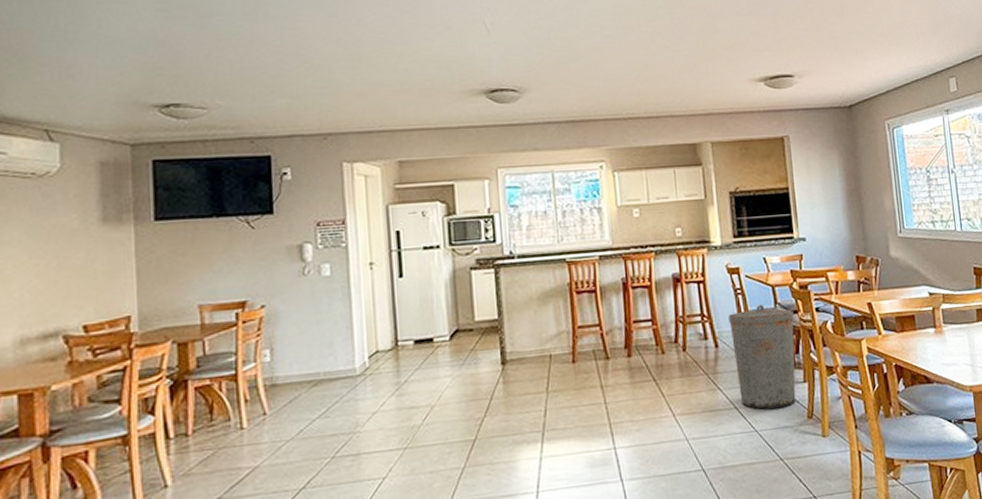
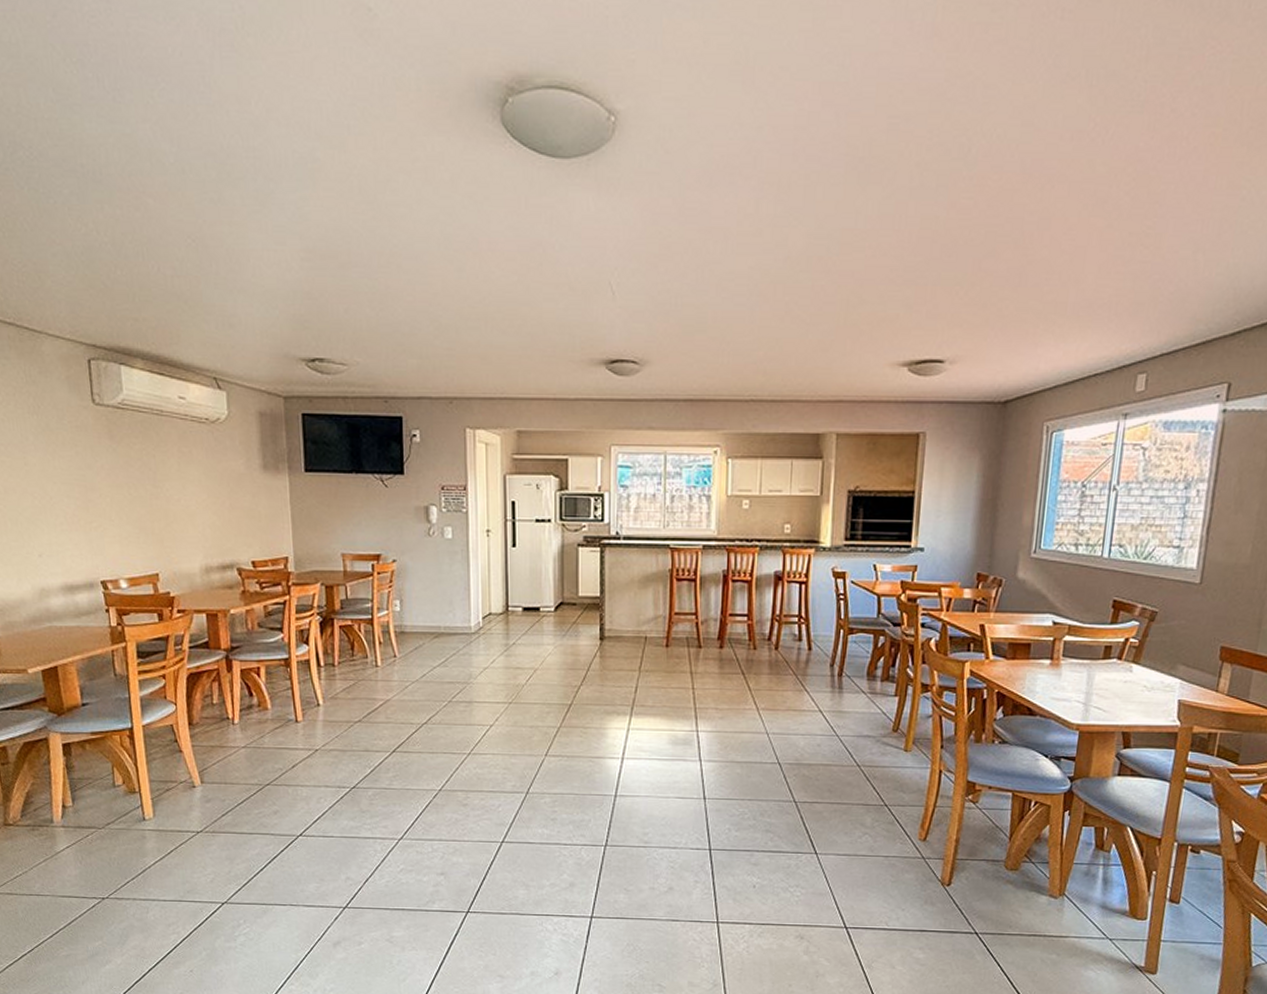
trash can: present [728,304,796,409] -> none [826,613,897,717]

